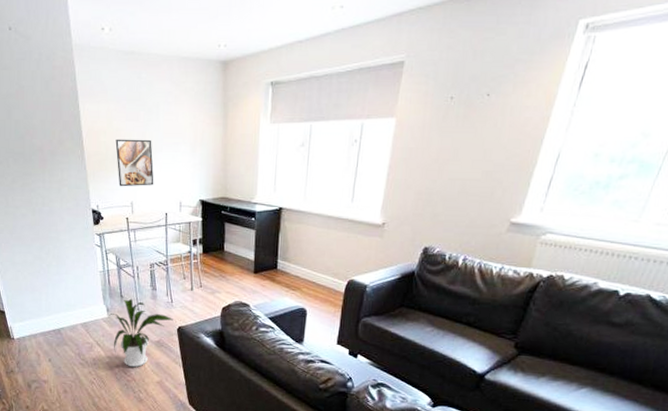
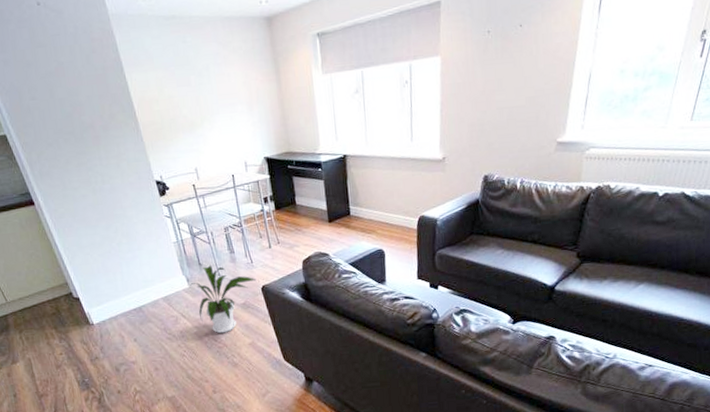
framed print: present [115,139,154,187] -> none [169,103,216,154]

